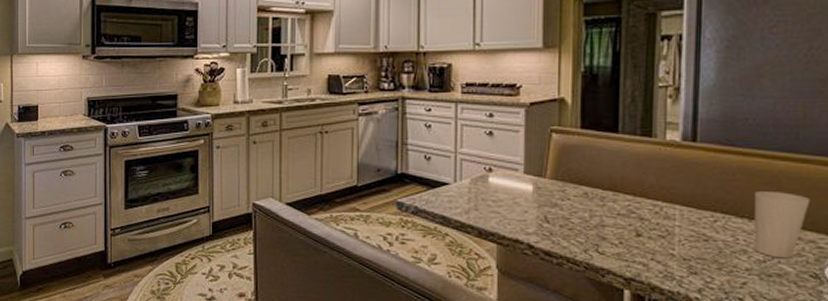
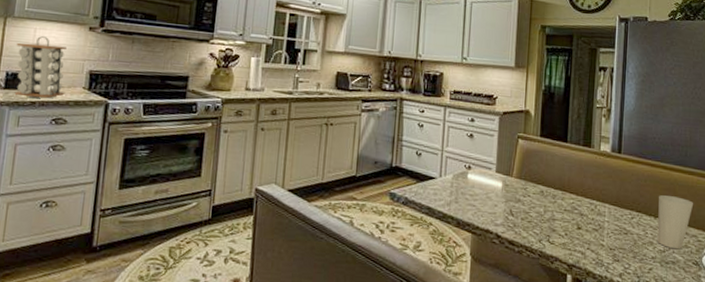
spice rack: none [23,68,69,128] -> present [14,35,67,99]

